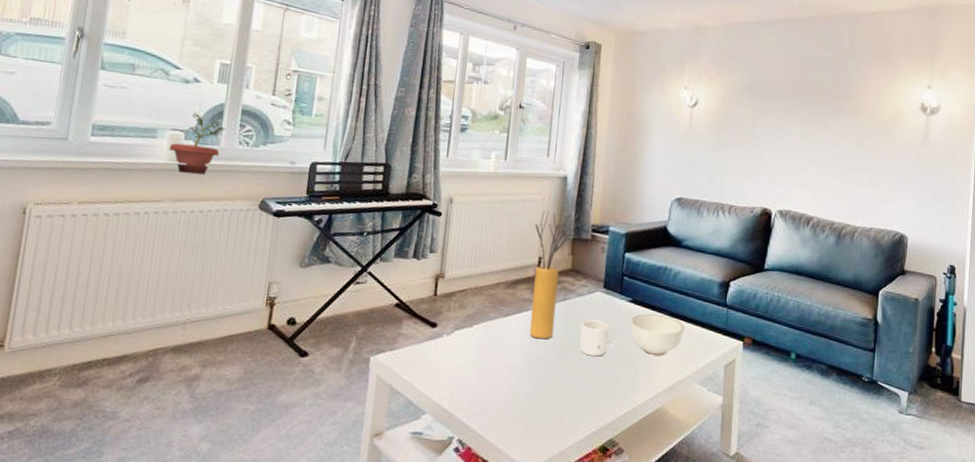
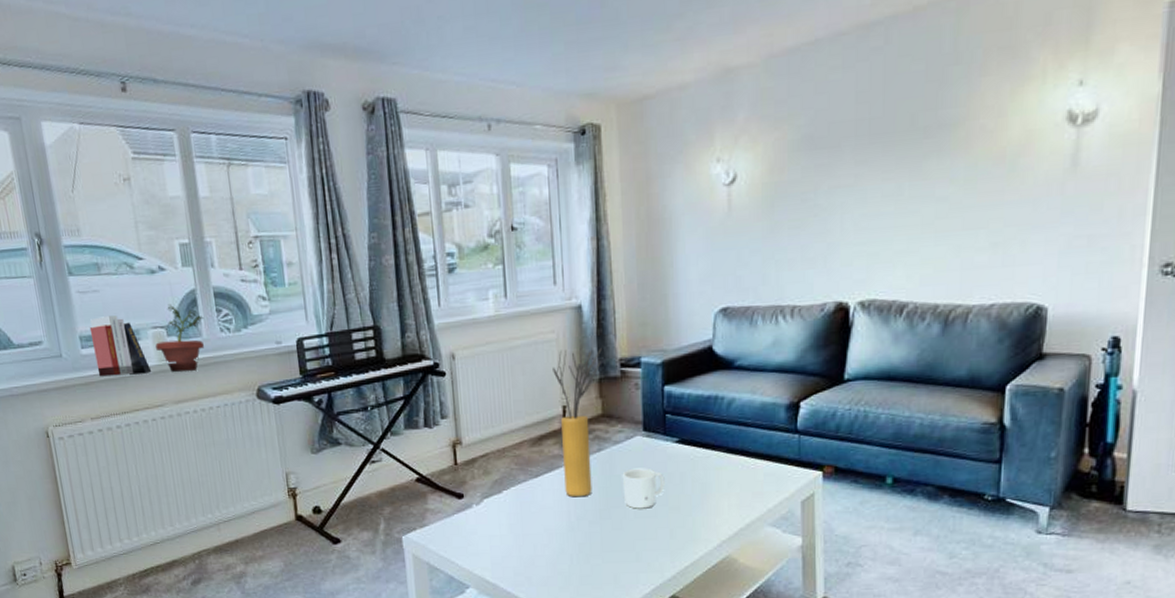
books: none [101,111,159,170] -> present [89,315,152,377]
bowl: present [631,314,685,355] -> none [680,453,747,499]

